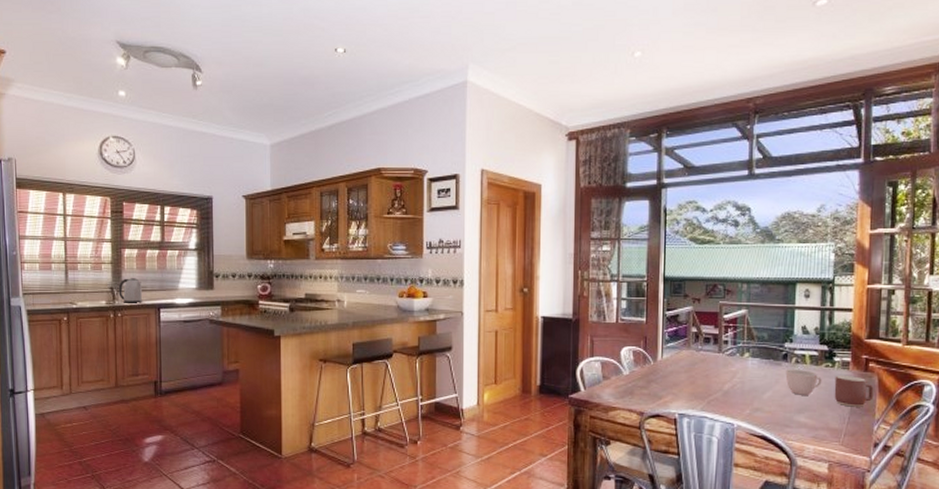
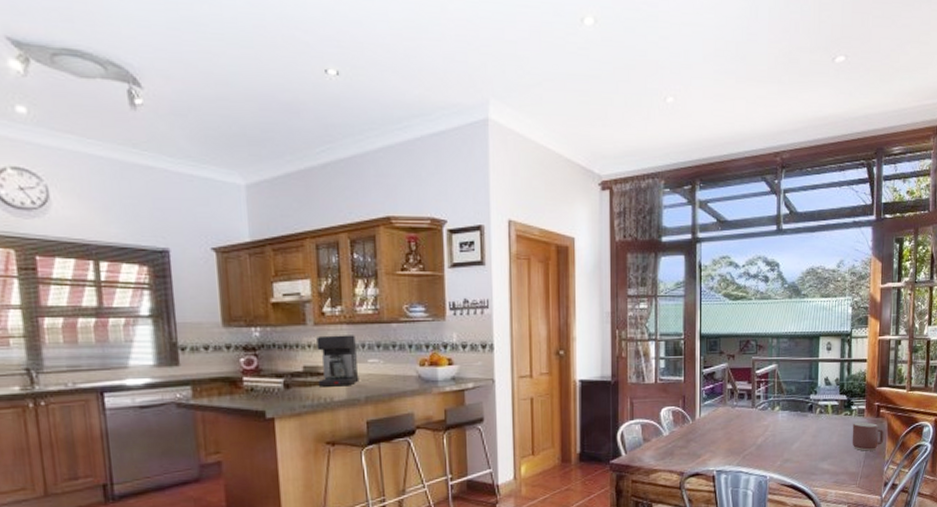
kettle: present [118,278,143,303] -> none [38,355,77,388]
coffee maker: none [316,268,349,312] -> present [316,335,359,387]
cup: present [785,369,822,395] -> none [811,419,842,444]

